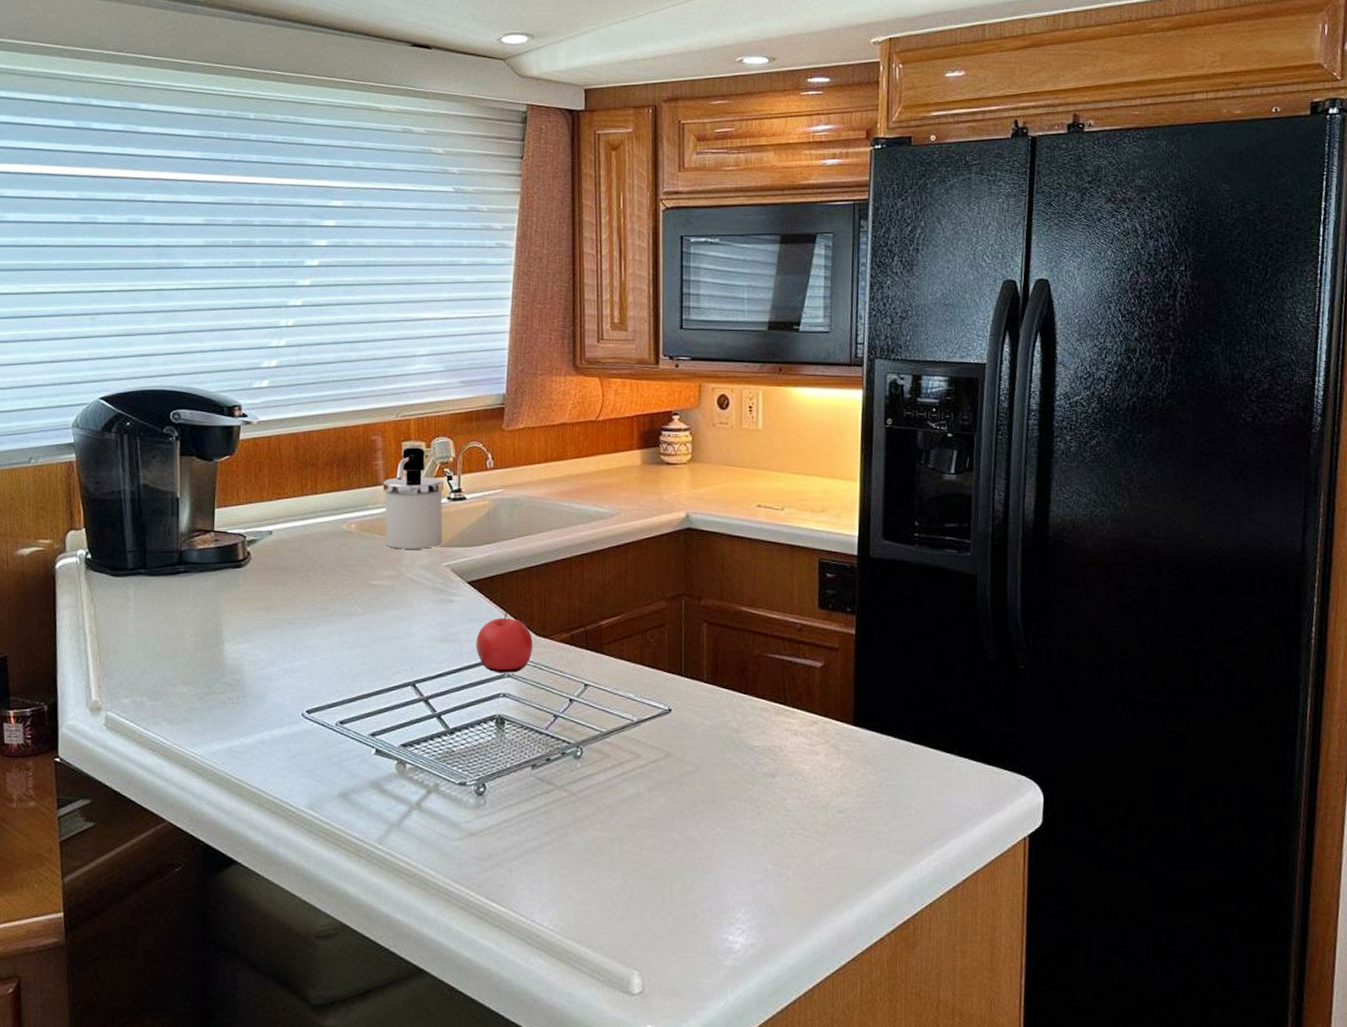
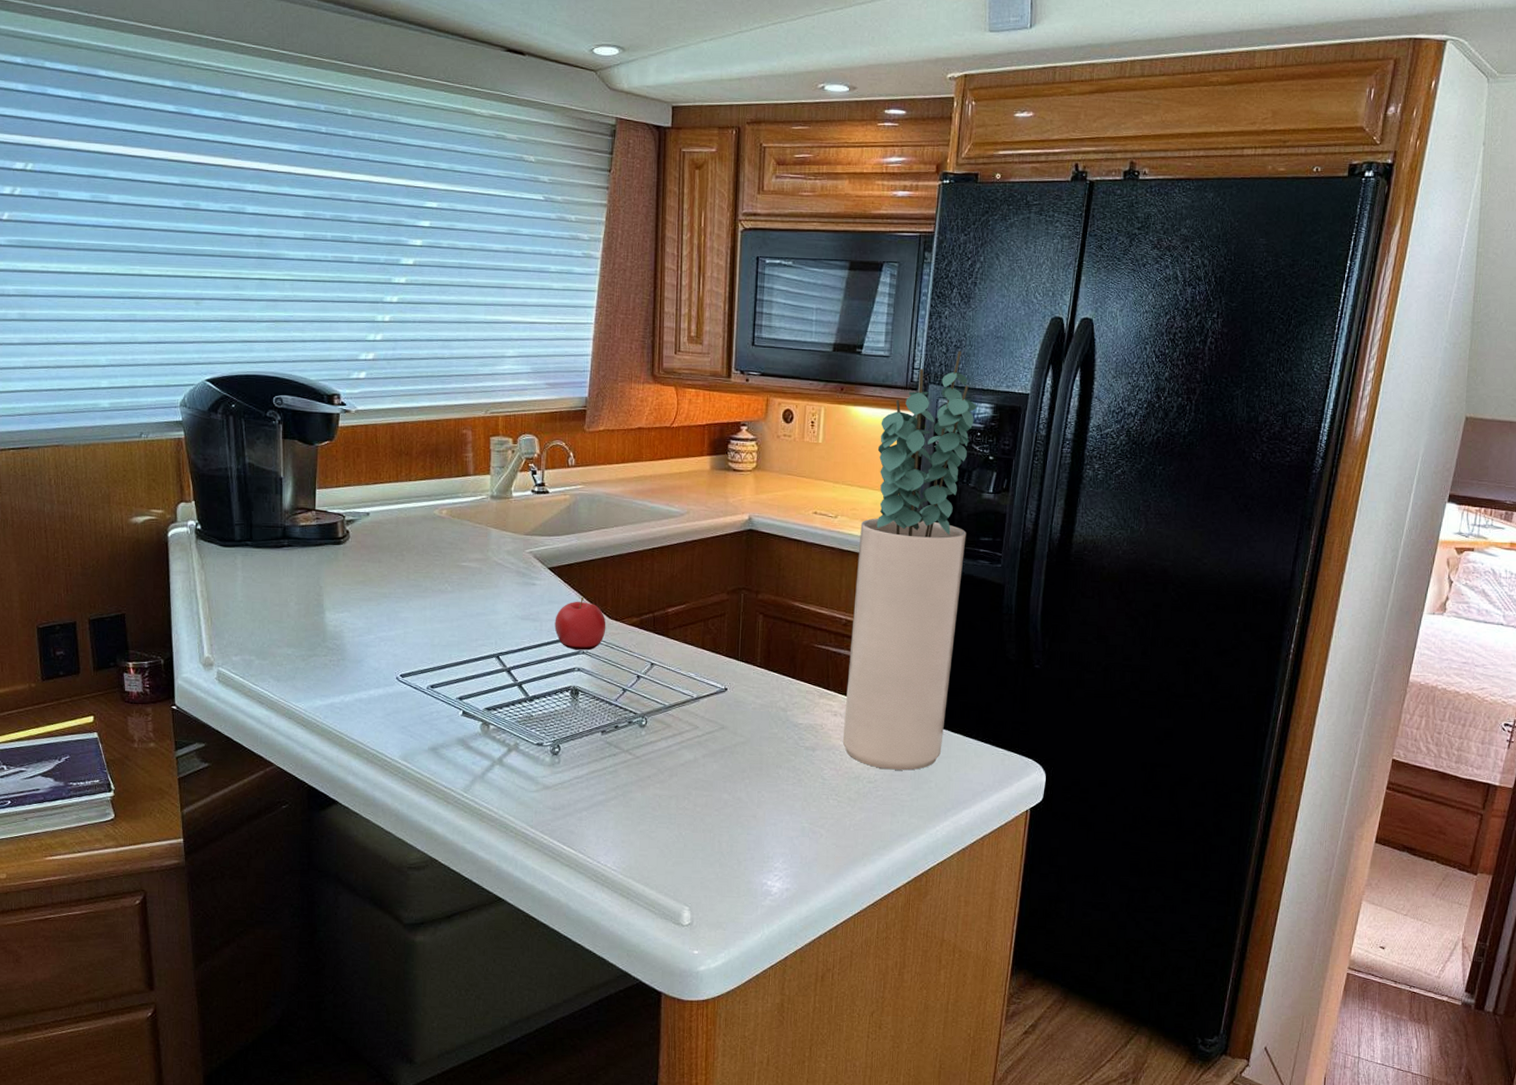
soap dispenser: present [382,447,445,549] -> none [472,442,529,536]
vase: none [805,322,930,796] -> present [842,351,977,771]

